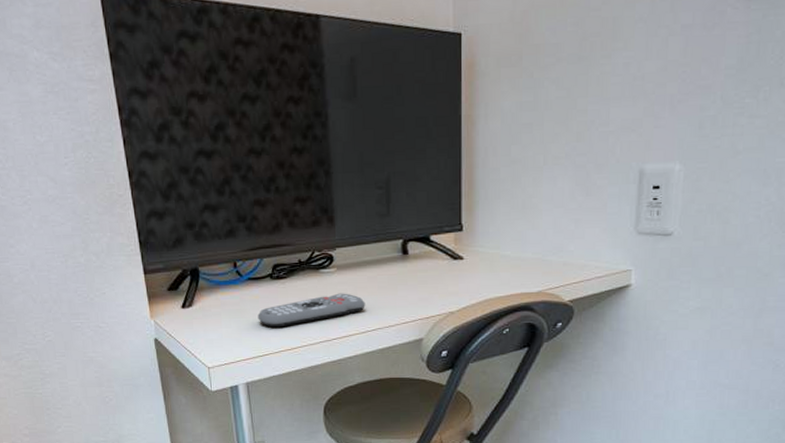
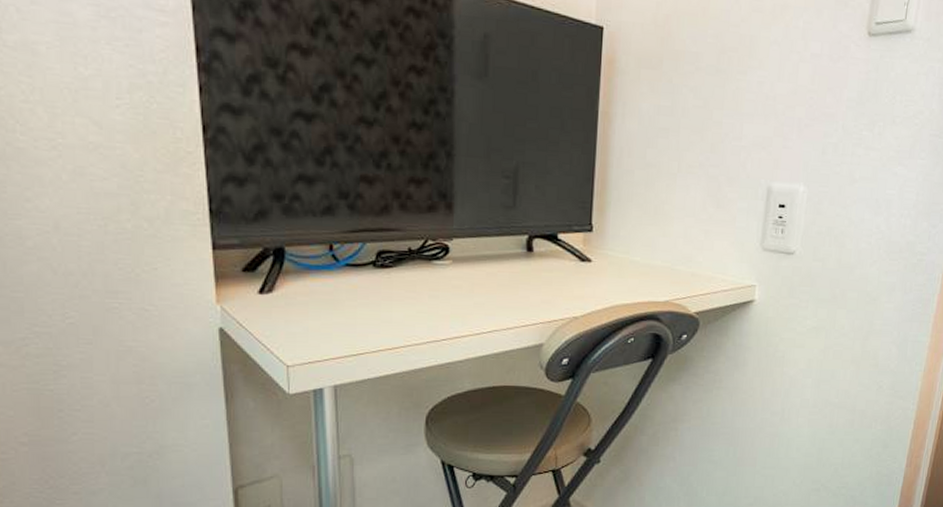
remote control: present [258,293,365,328] -> none [354,288,482,323]

